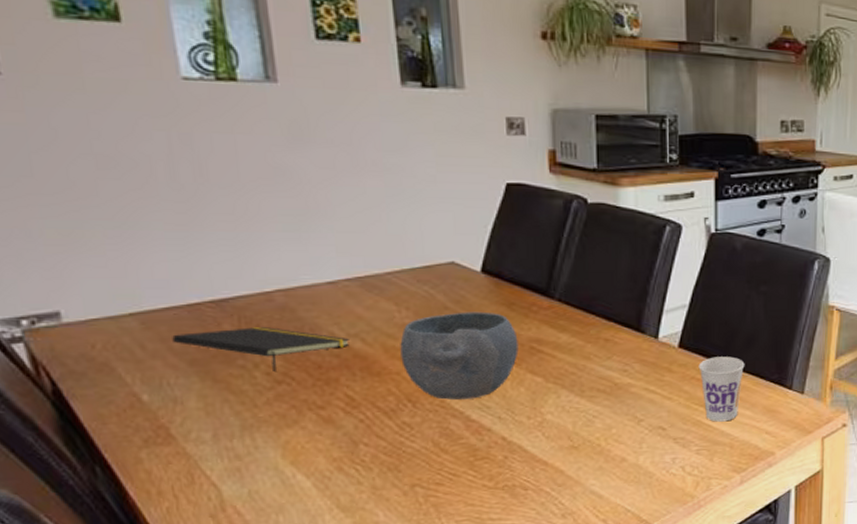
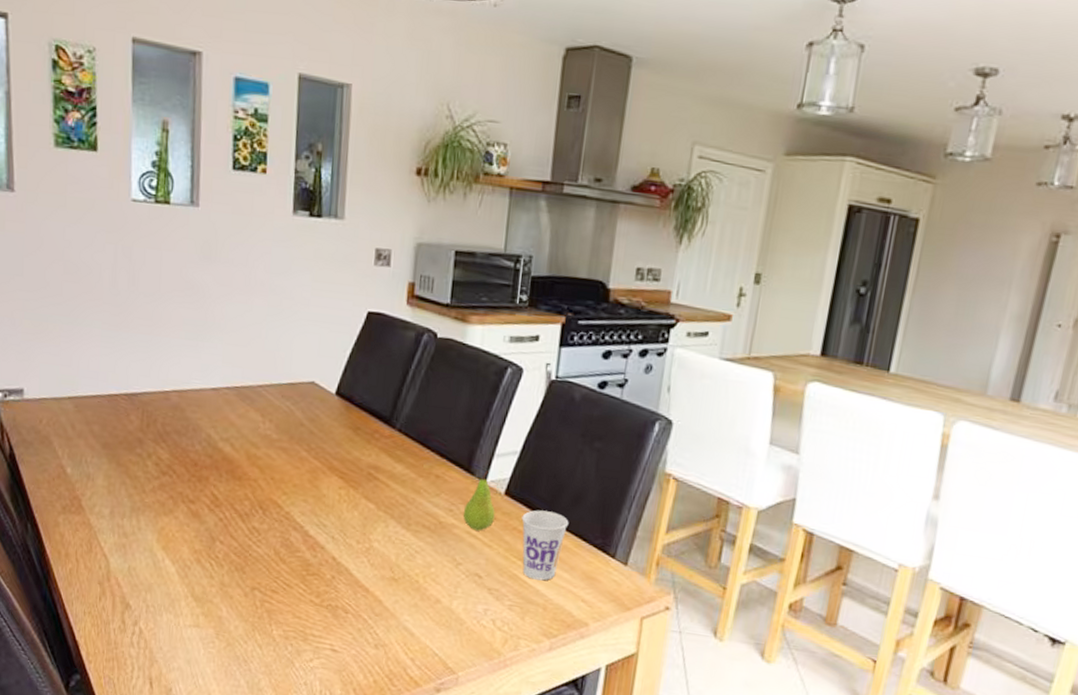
notepad: present [172,326,350,371] -> none [94,419,221,463]
bowl: present [400,311,519,400] -> none [259,430,359,515]
fruit: none [638,327,671,386] -> present [463,470,495,531]

